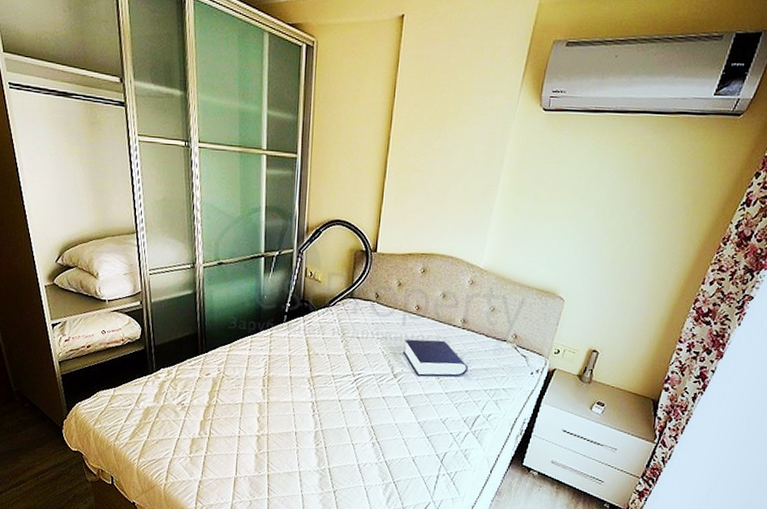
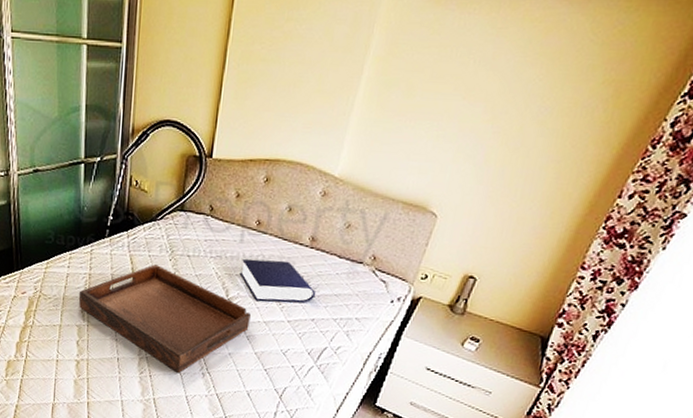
serving tray: none [259,346,413,444] -> present [78,264,251,374]

